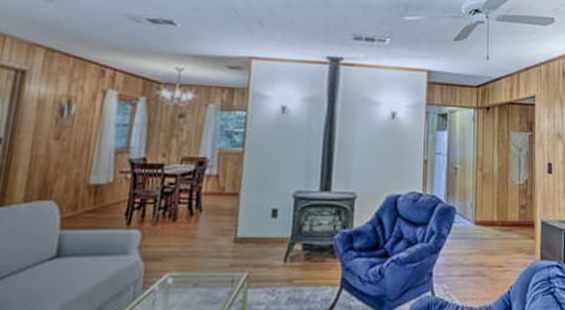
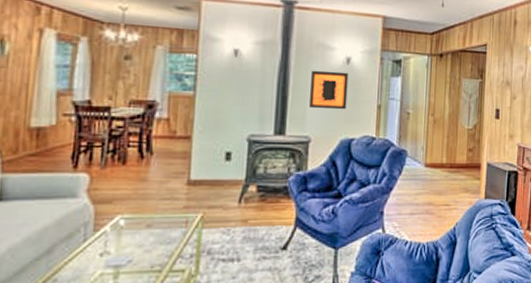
wall decoration: none [354,125,394,165] -> present [308,70,349,110]

